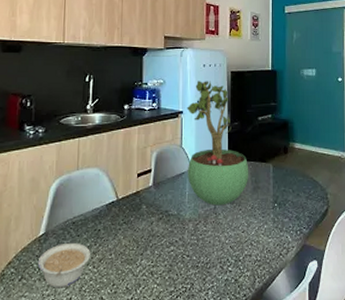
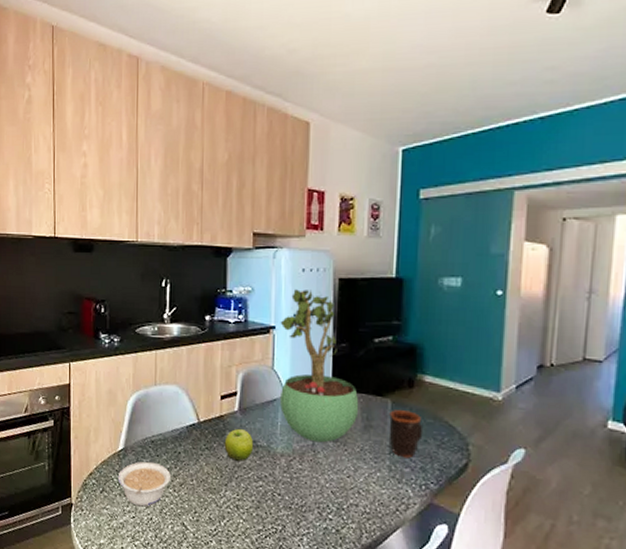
fruit: none [140,201,166,231] -> present [224,428,254,461]
mug: none [272,172,296,210] -> present [389,410,424,458]

